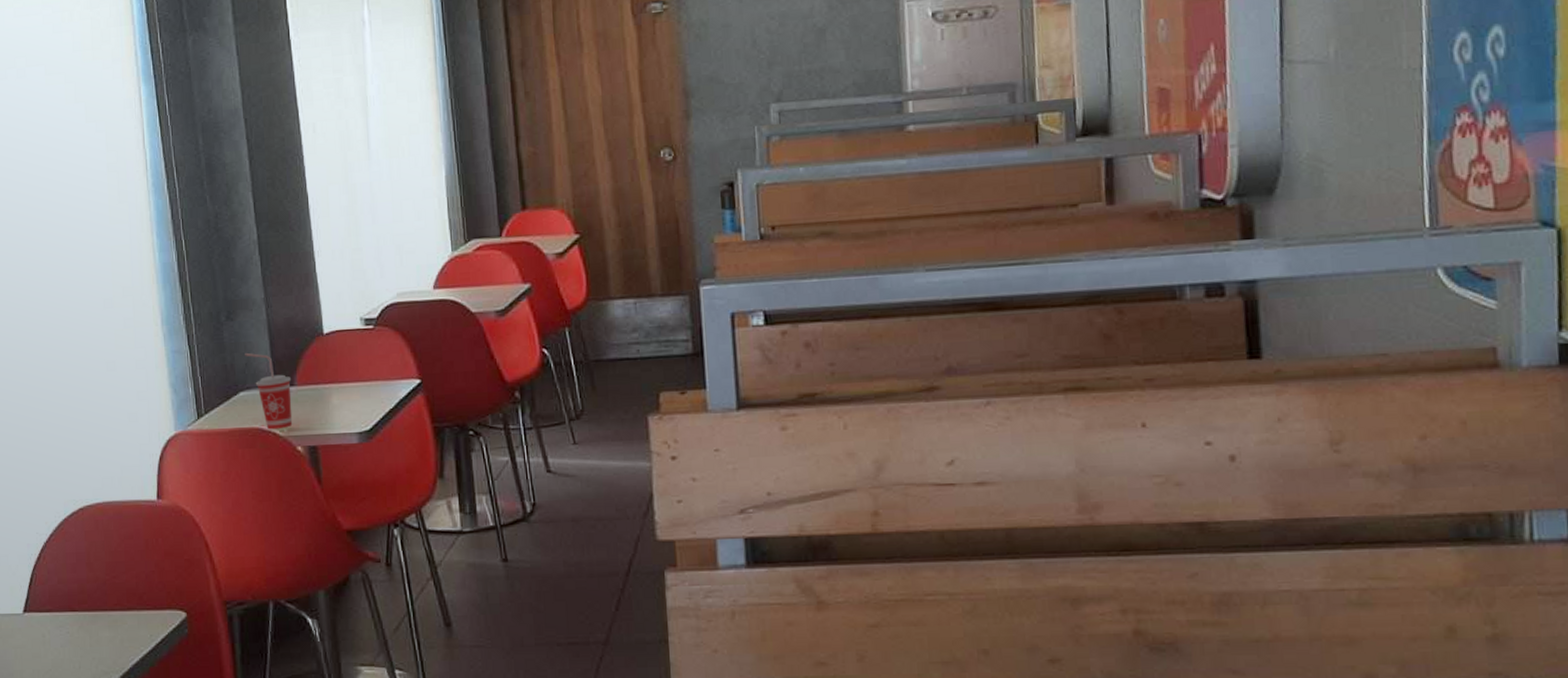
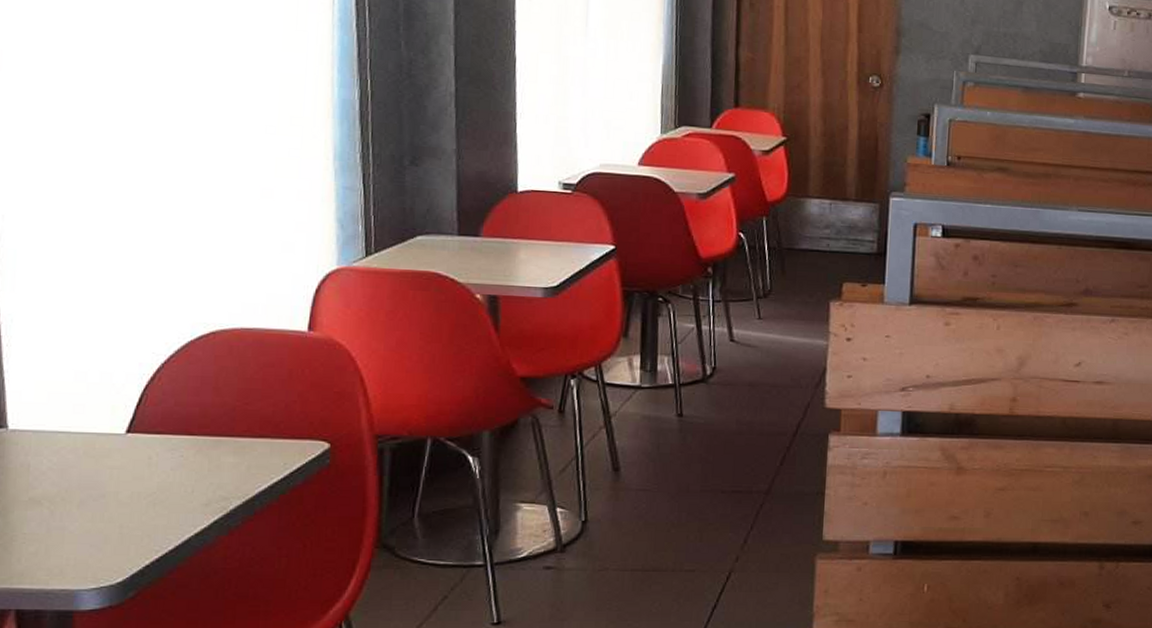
beverage cup: present [245,352,293,430] -> none [427,198,478,276]

